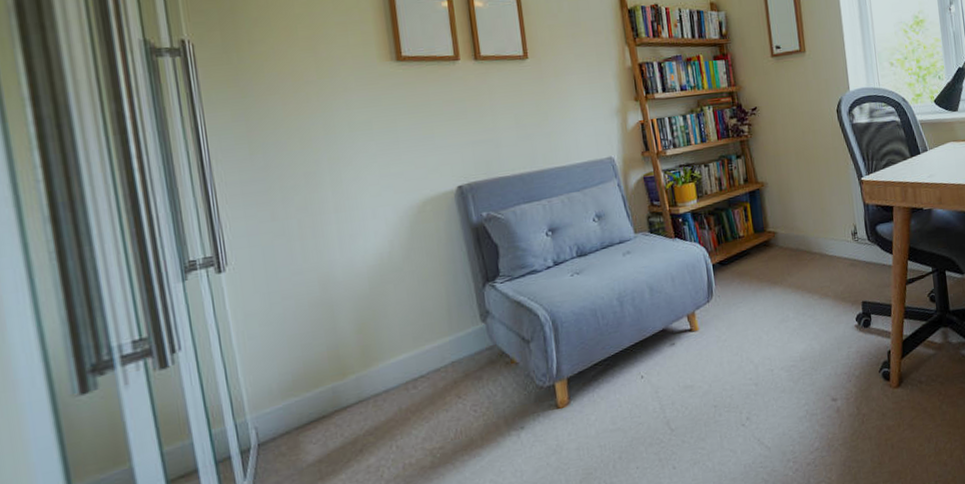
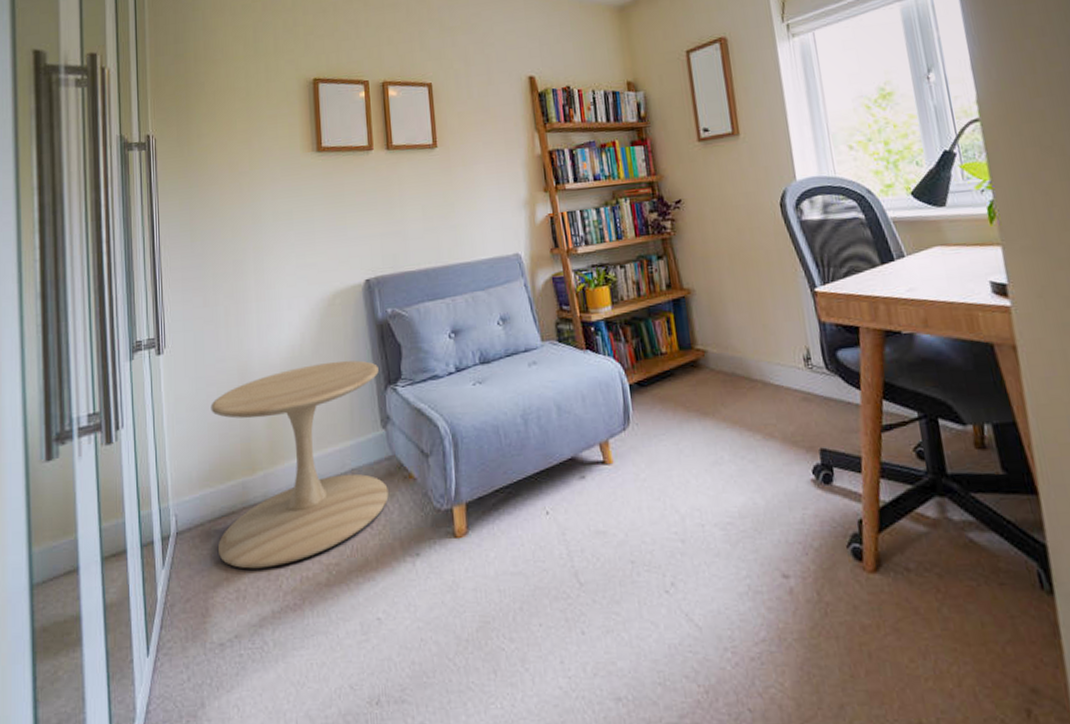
side table: none [288,262,491,467] -> present [210,360,389,569]

